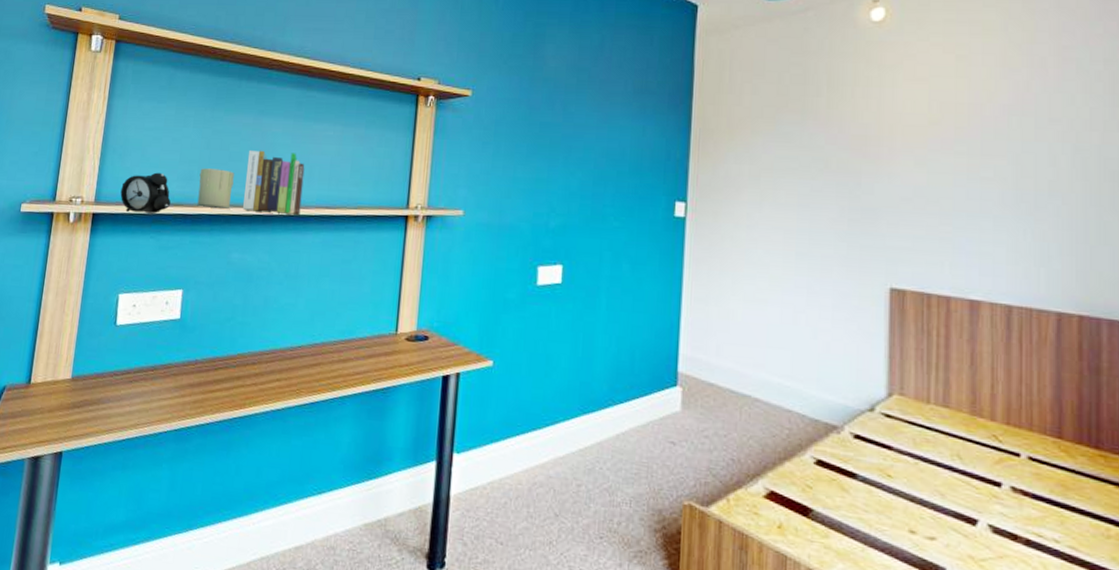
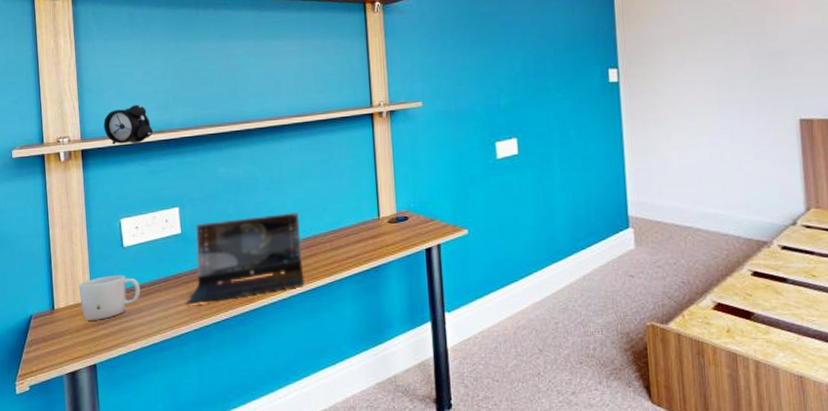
mug: none [58,354,126,403] -> present [79,274,141,321]
laptop computer: none [171,310,310,402] -> present [186,211,304,305]
candle: present [197,168,234,209] -> none [174,94,208,131]
books: present [242,150,305,216] -> none [216,70,275,130]

